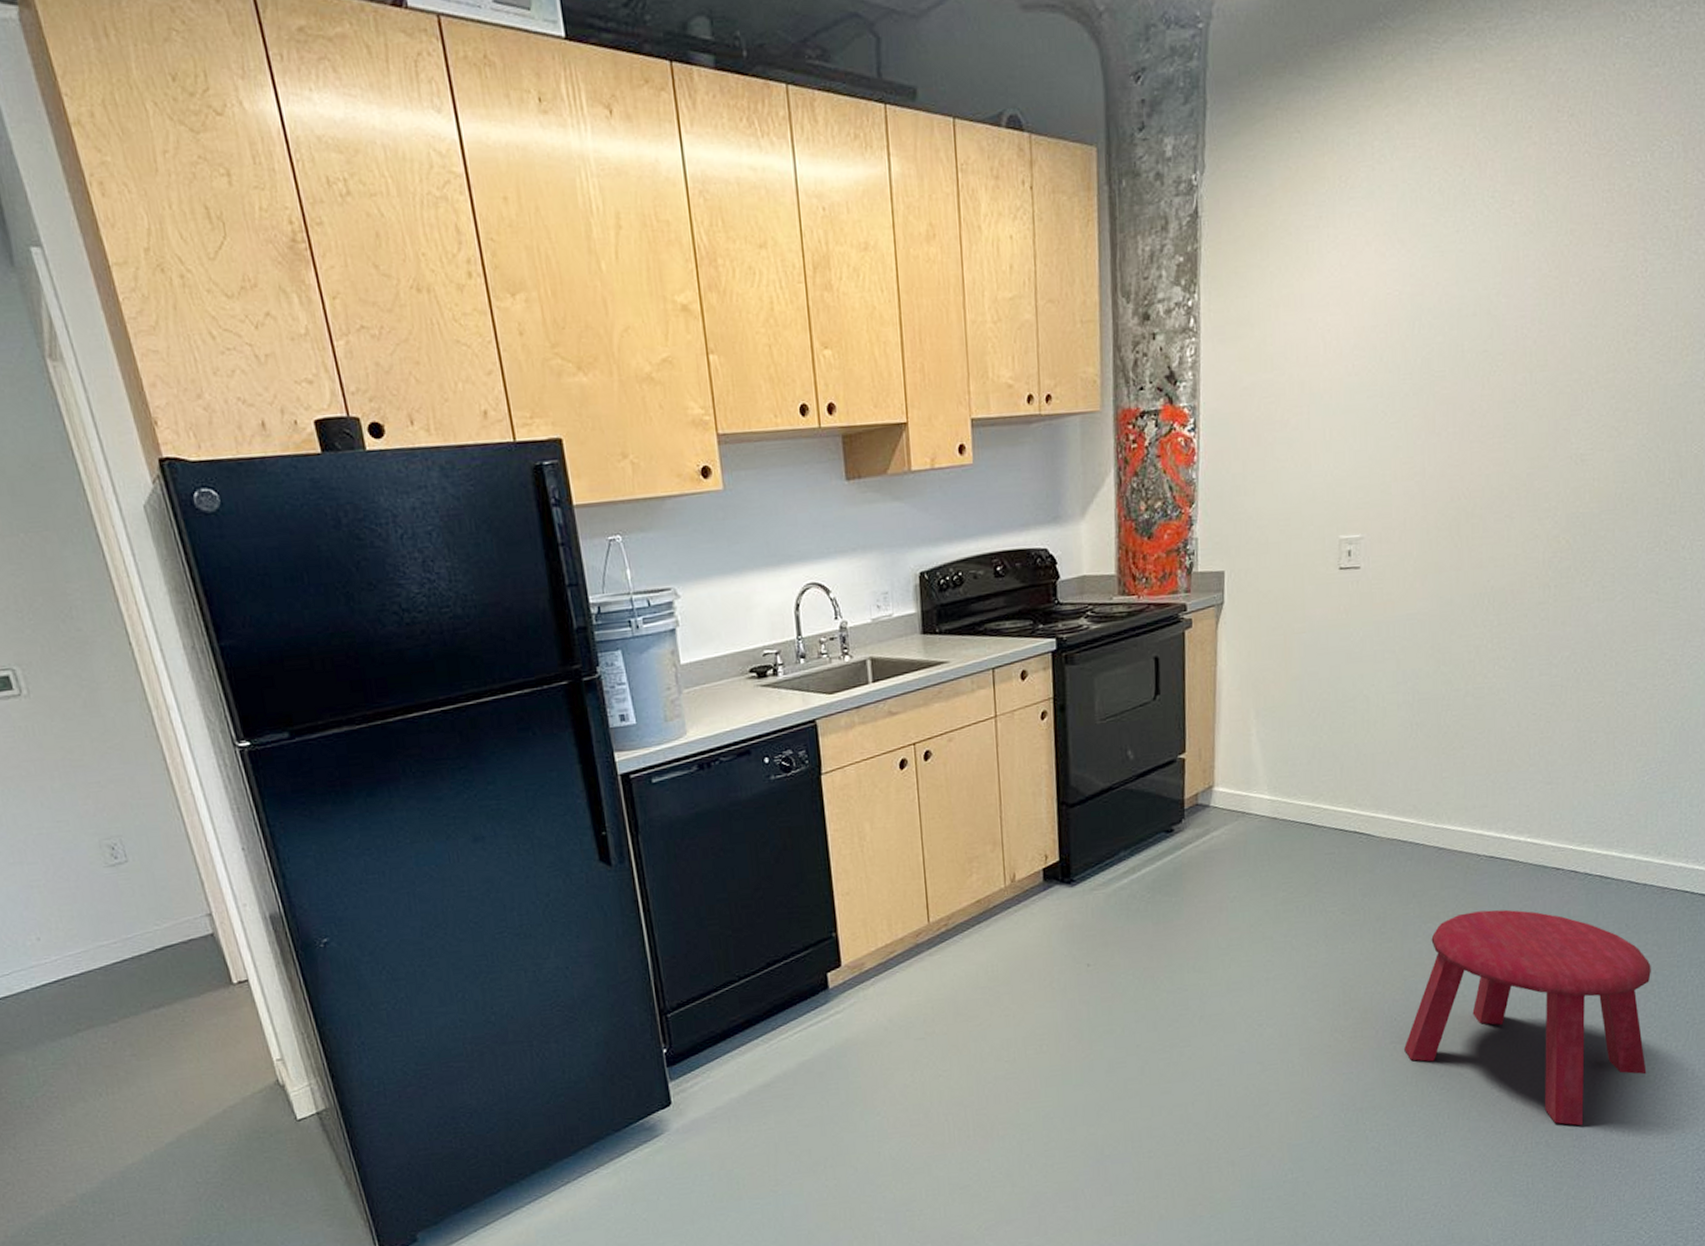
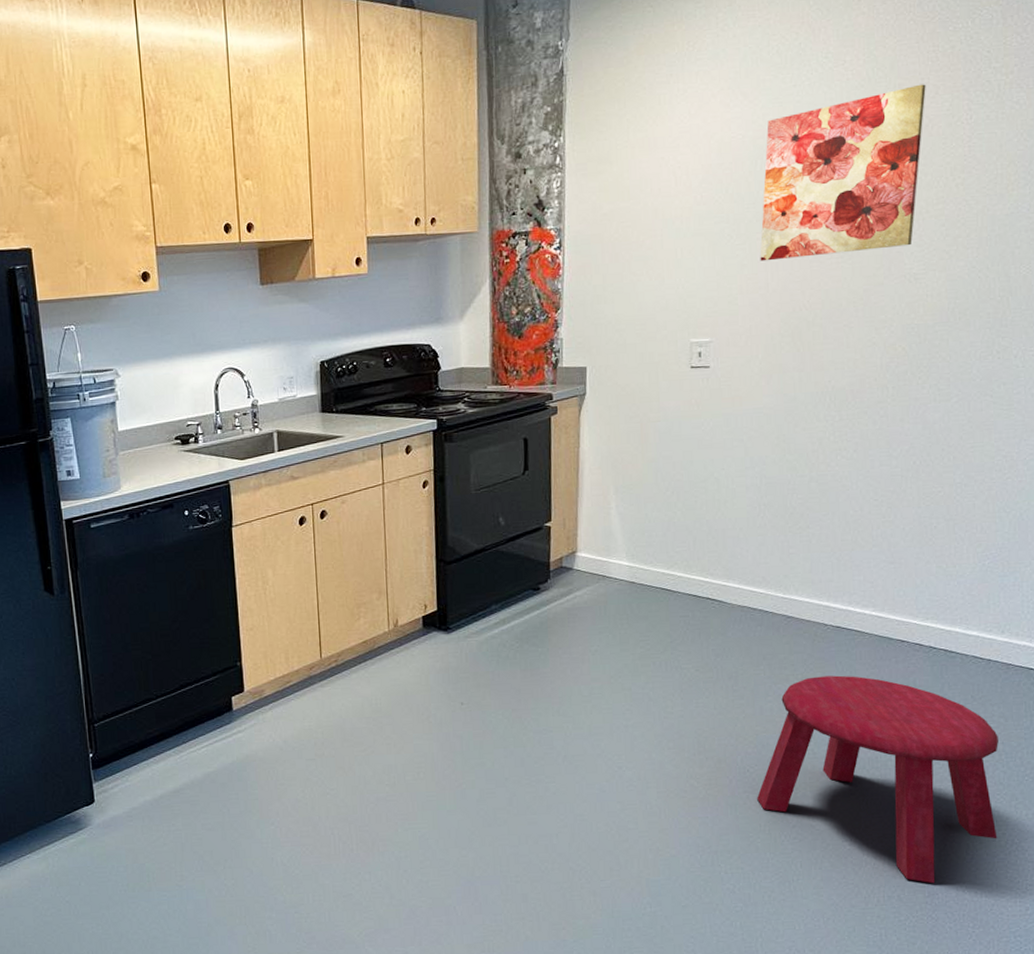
wall art: none [1416,230,1600,443] -> present [760,84,926,262]

